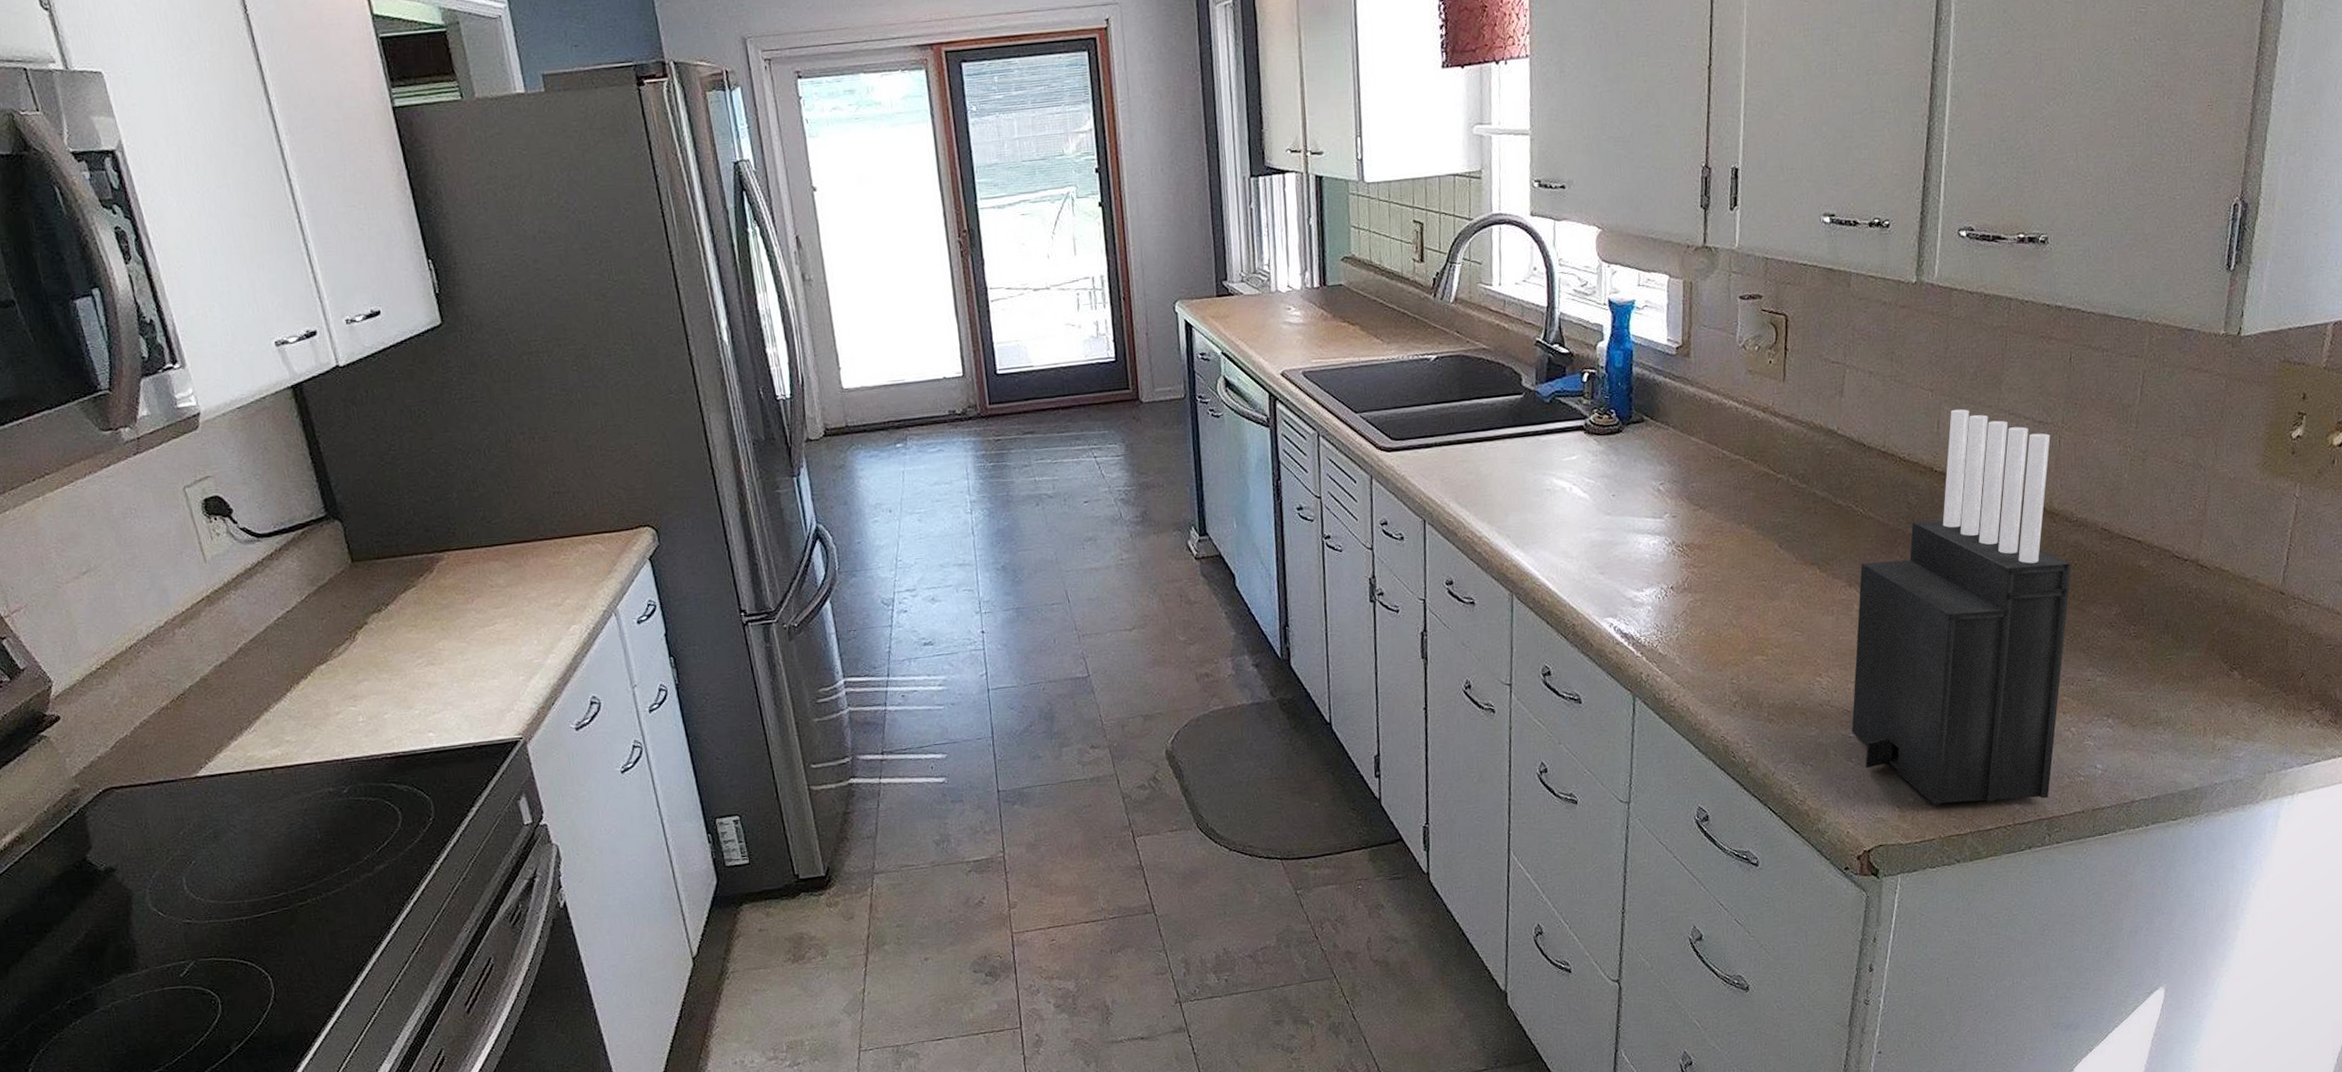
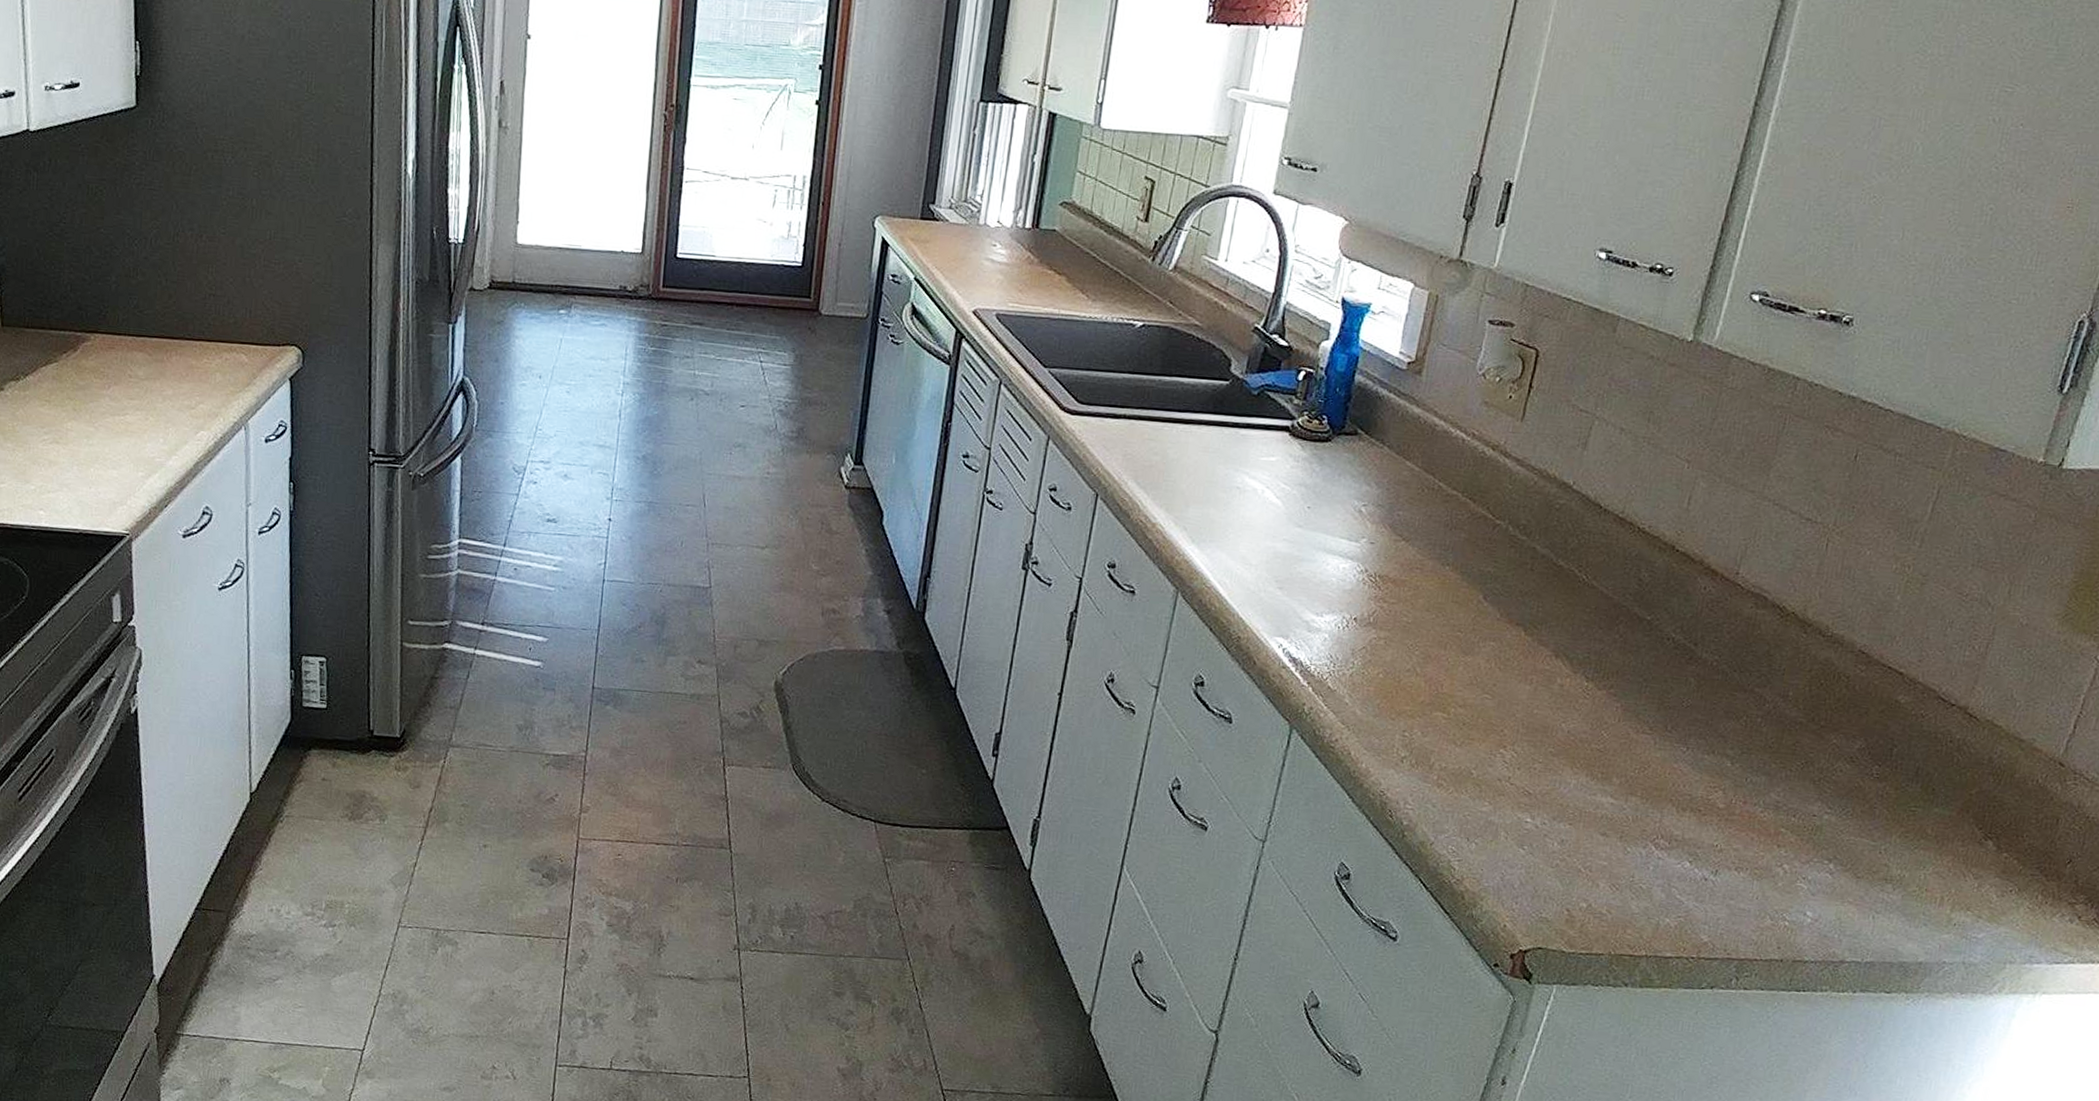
knife block: present [1852,409,2071,805] -> none [1529,487,1818,937]

